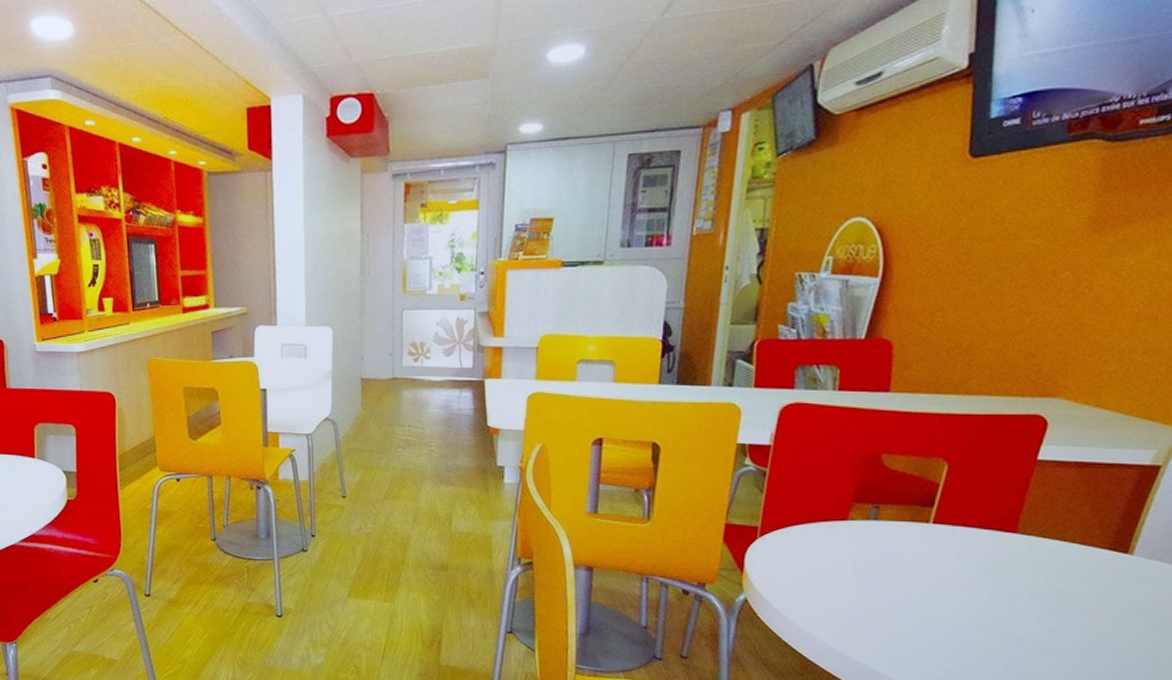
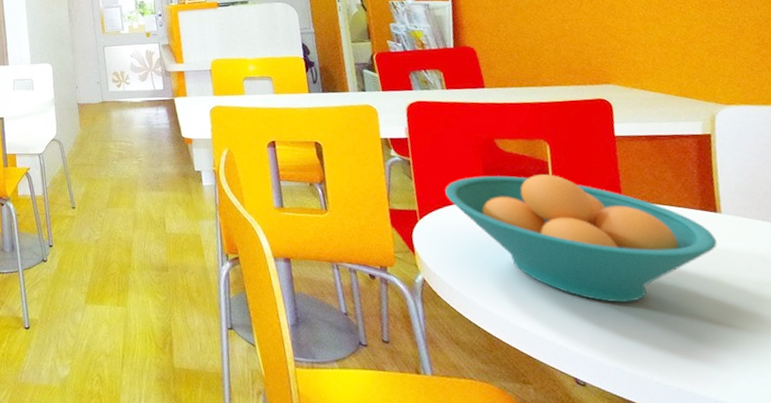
fruit bowl: none [799,494,1113,639] -> present [445,174,718,303]

